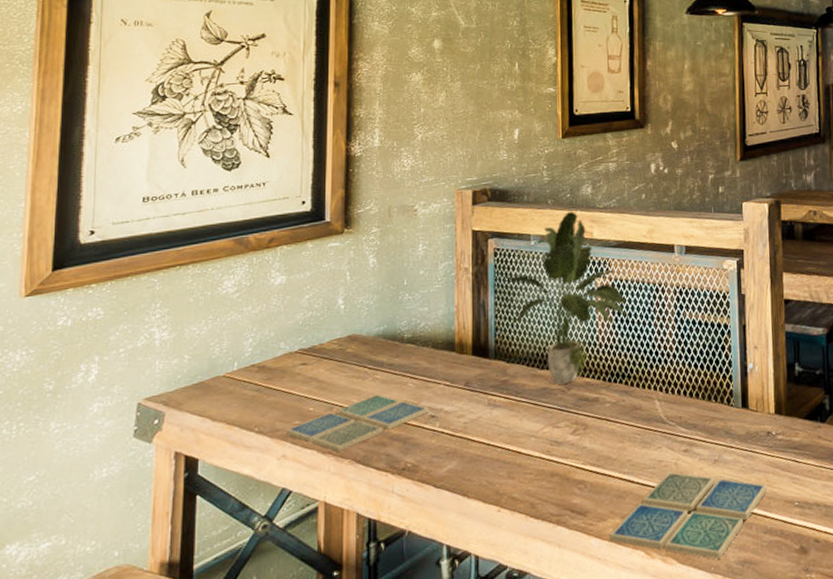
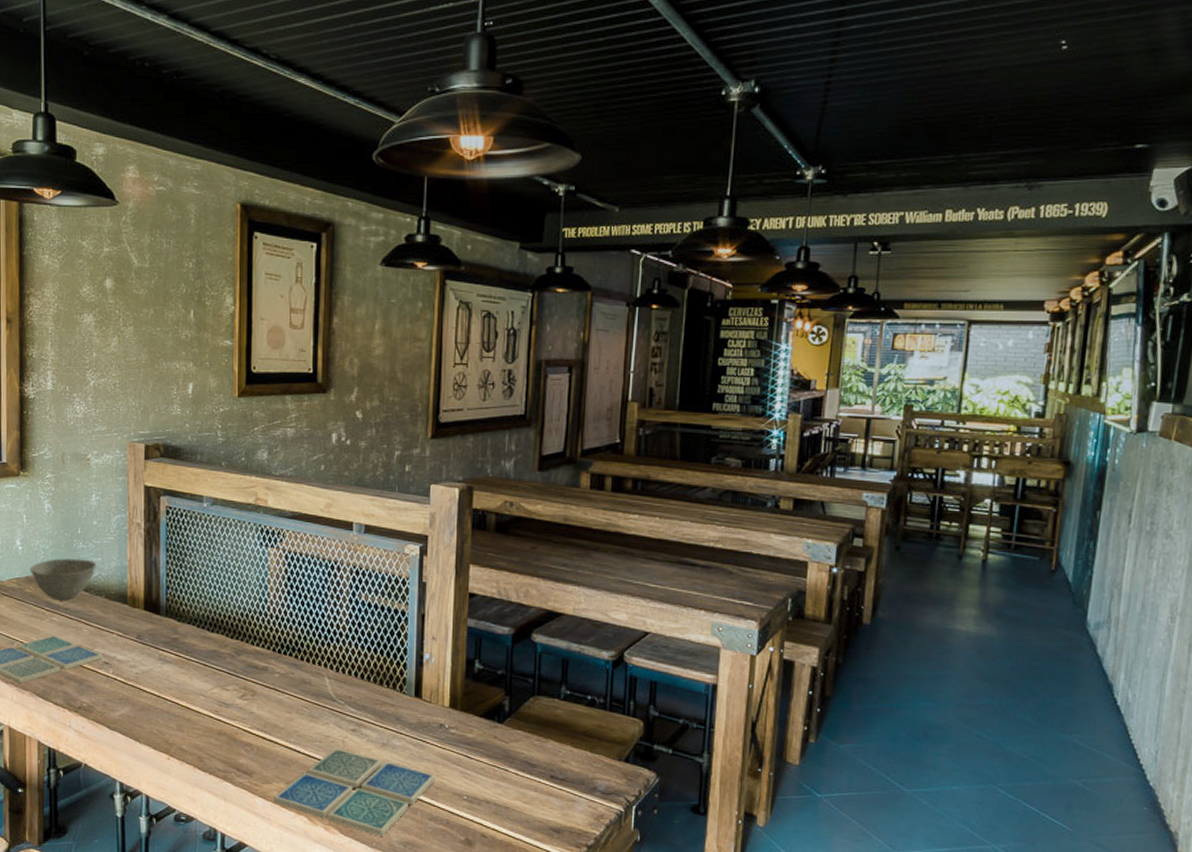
bowl: none [352,310,423,357] -> present [29,558,96,601]
potted plant: present [502,211,629,385] -> none [174,475,302,649]

